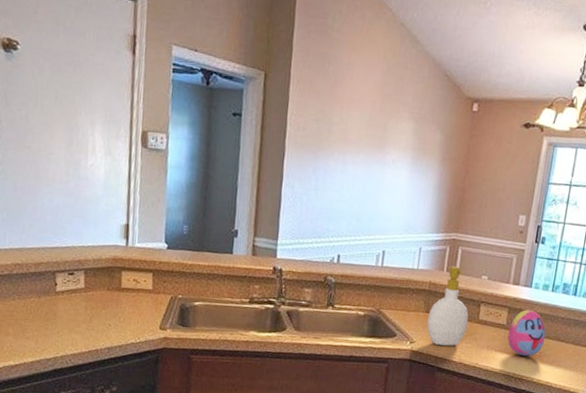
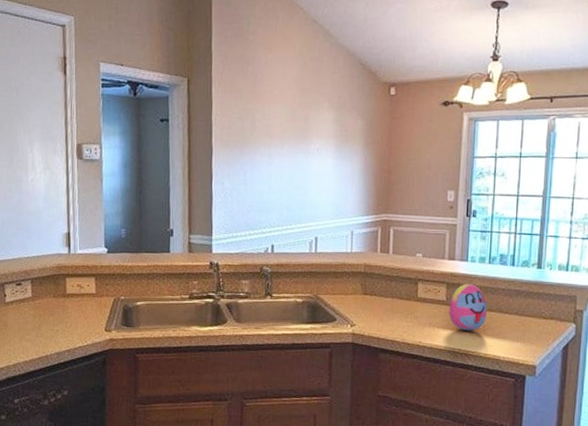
soap bottle: present [427,266,469,347] -> none [366,246,408,327]

